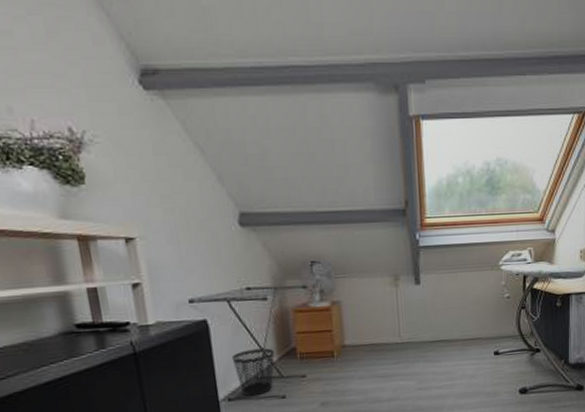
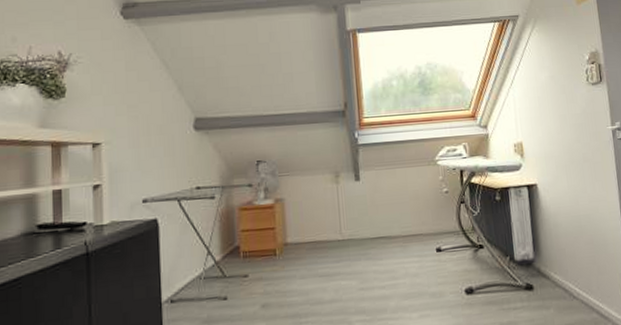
wastebasket: present [231,348,275,397] -> none [177,246,218,298]

